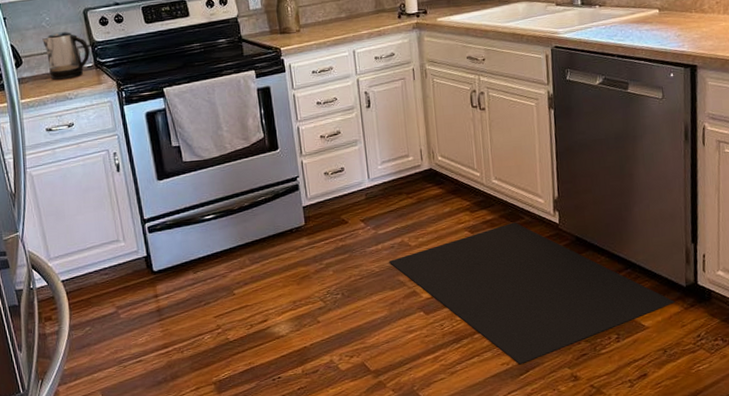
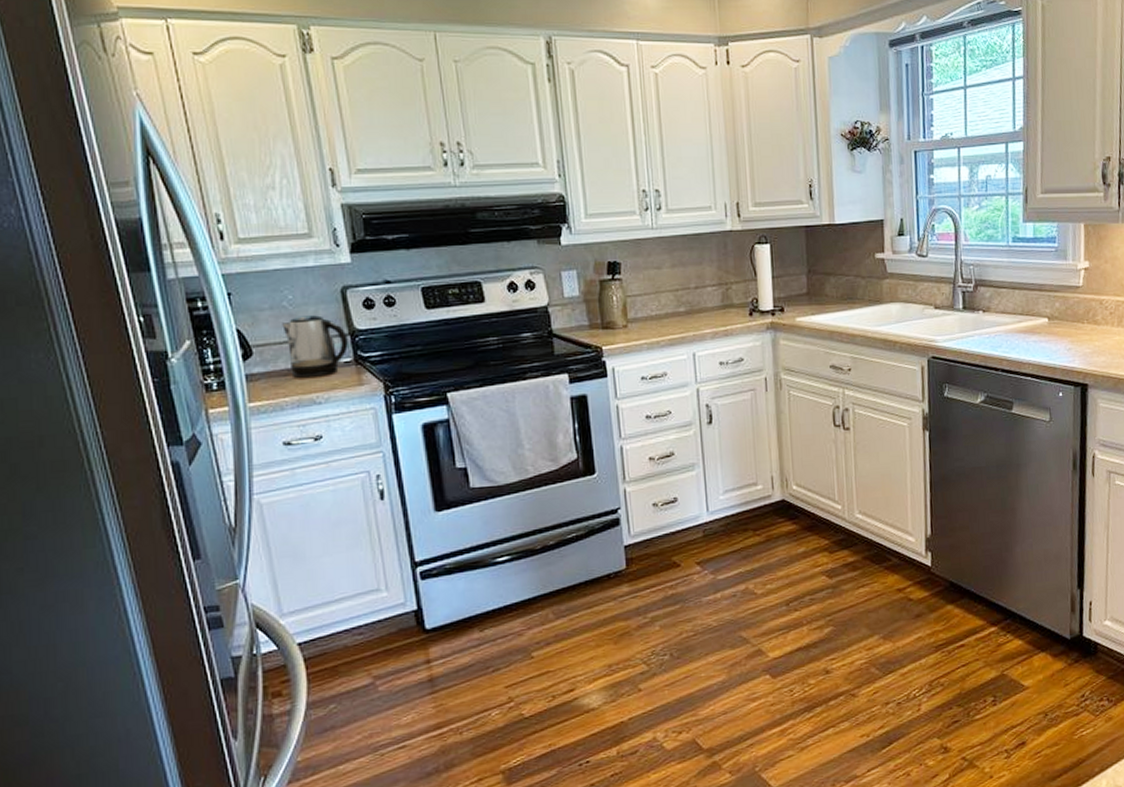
bath mat: present [389,222,676,365] -> none [730,564,1059,736]

